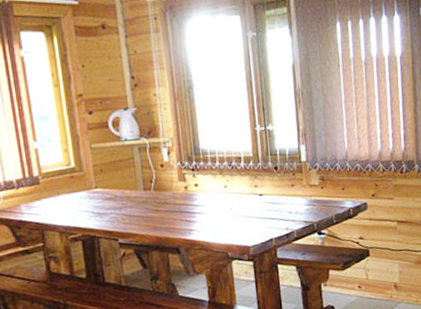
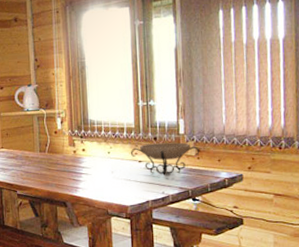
decorative bowl: none [250,171,324,209] -> present [131,142,200,176]

